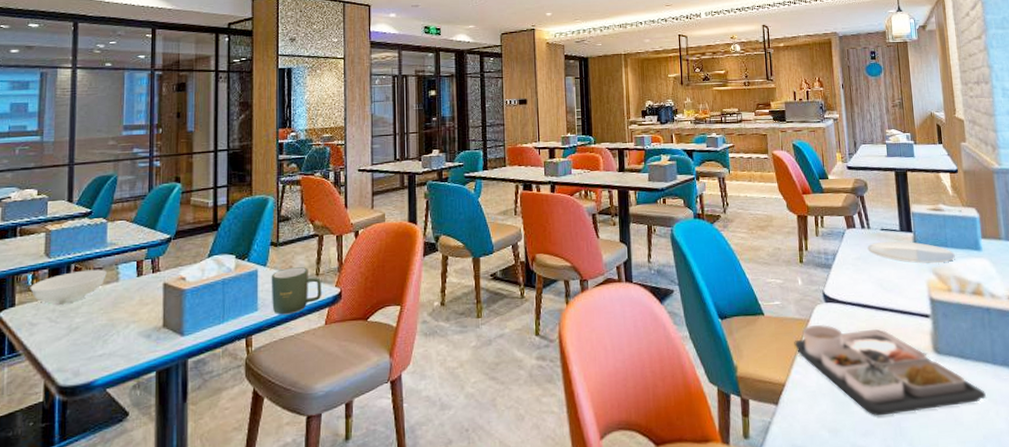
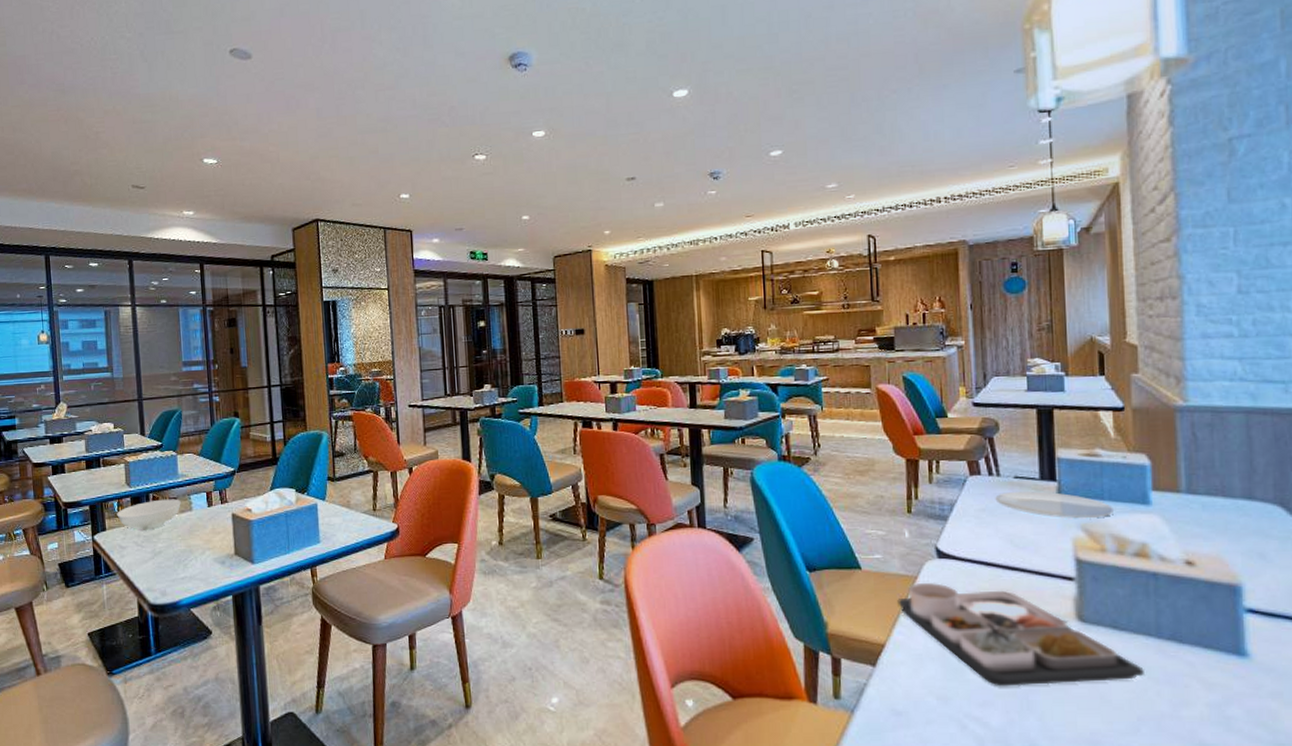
mug: present [271,267,322,315] -> none [330,502,380,548]

